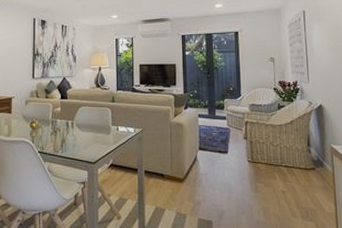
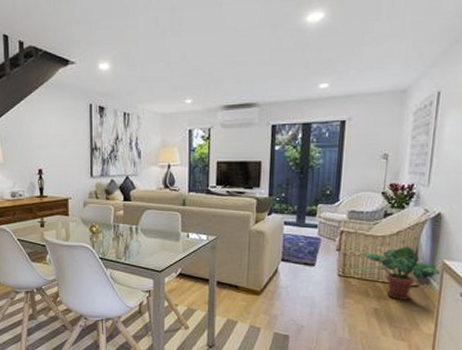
potted plant: none [260,133,332,182] -> present [354,245,443,300]

